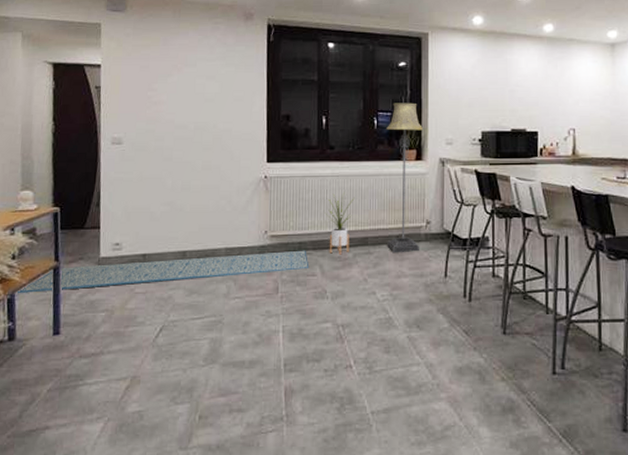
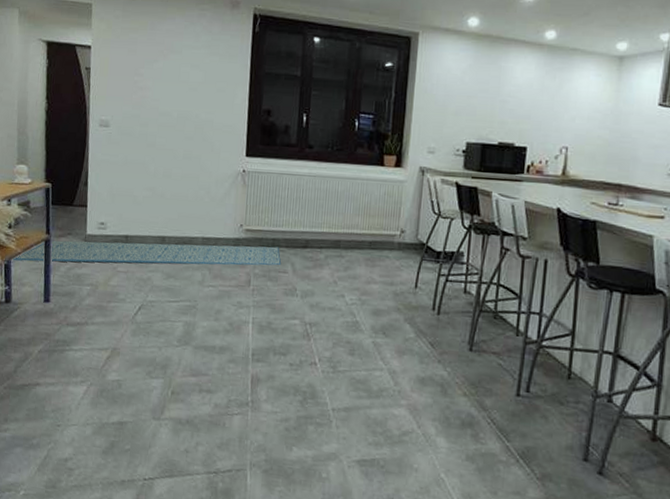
house plant: present [324,193,355,255] -> none [299,193,330,255]
floor lamp: present [385,102,424,253] -> none [359,105,406,260]

